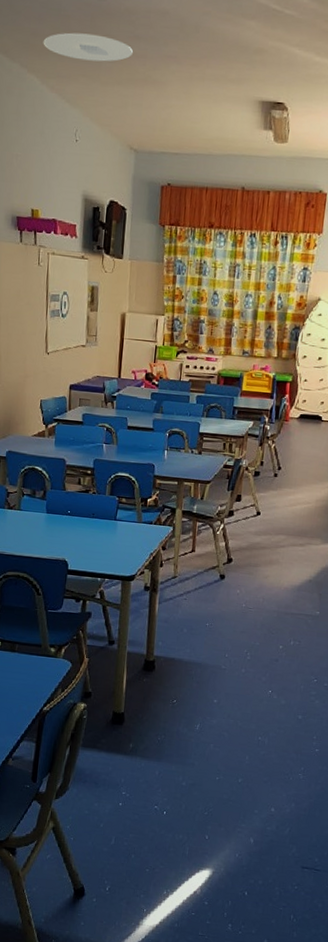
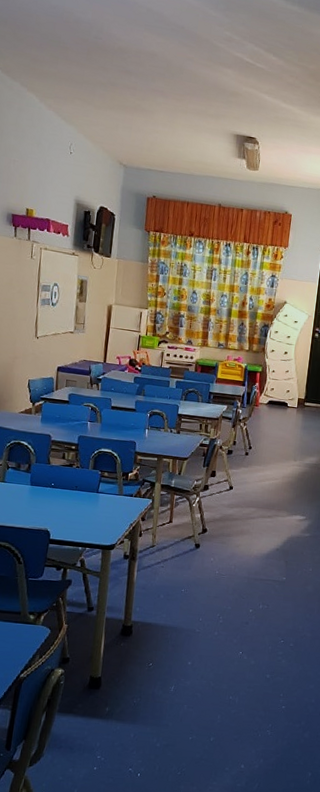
ceiling light: present [43,32,133,62] -> none [42,61,124,90]

